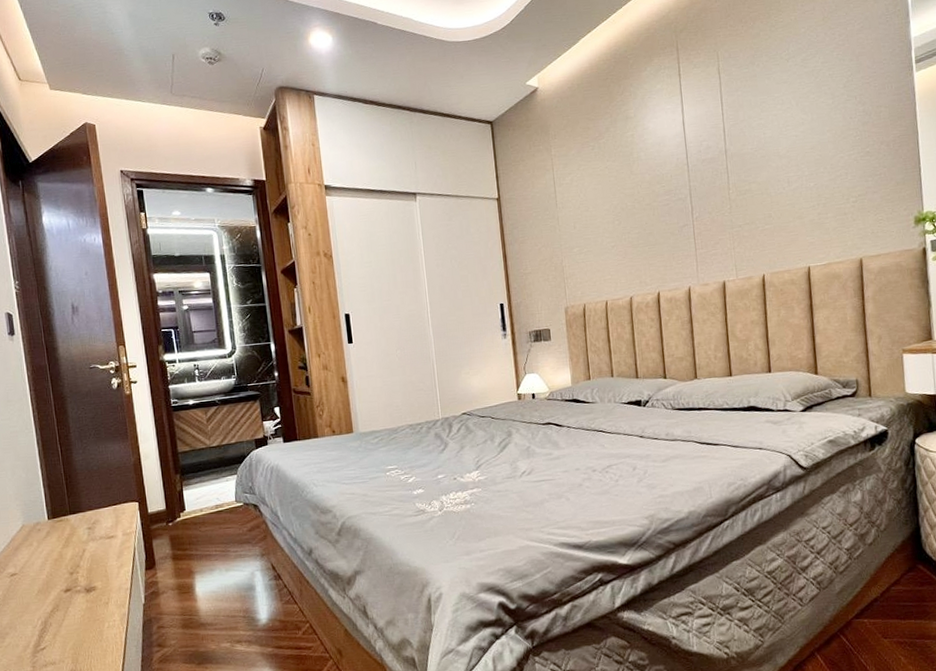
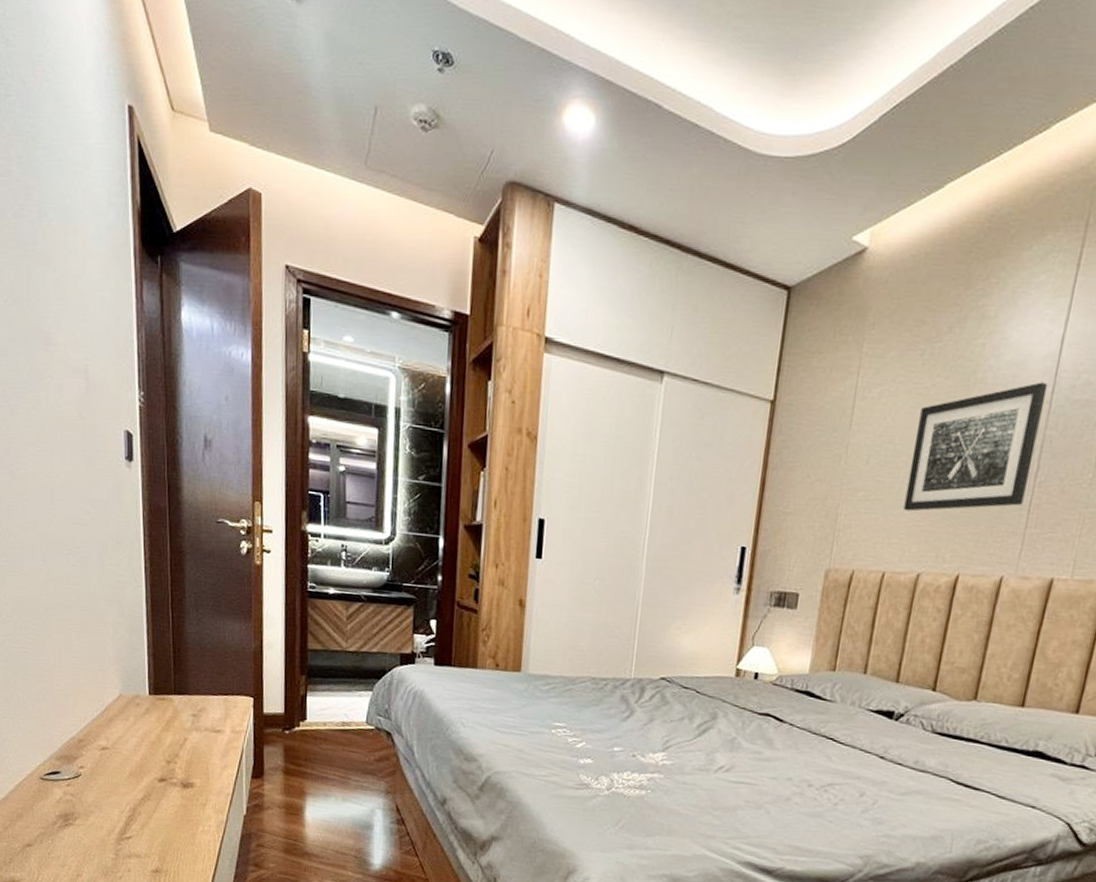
wall art: none [602,152,689,255] -> present [903,382,1048,512]

